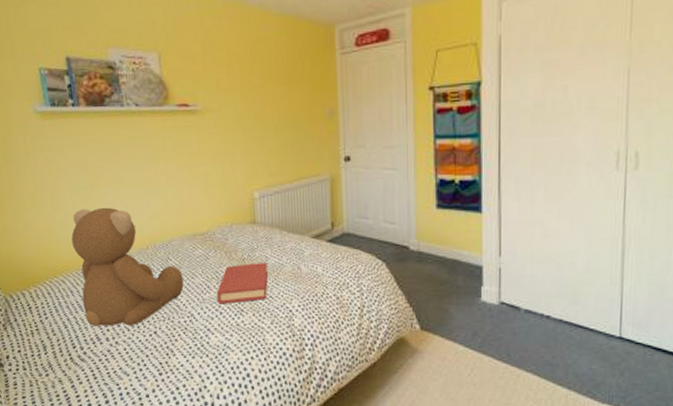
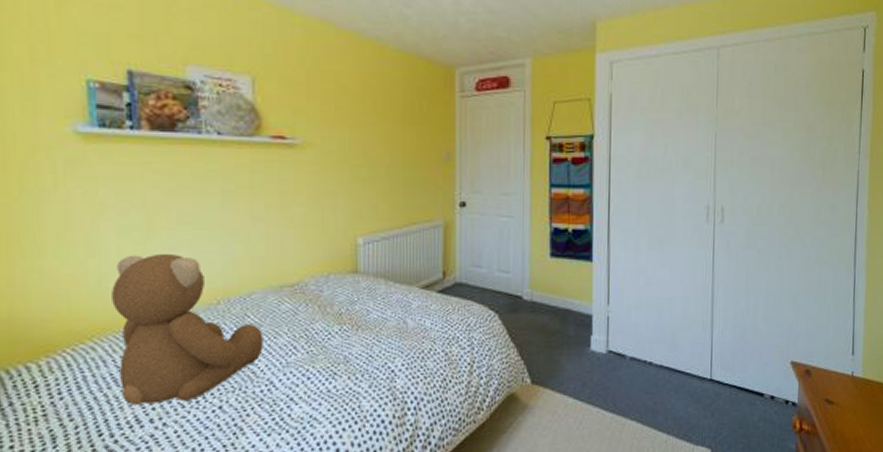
hardback book: present [217,262,269,304] -> none [305,316,370,368]

